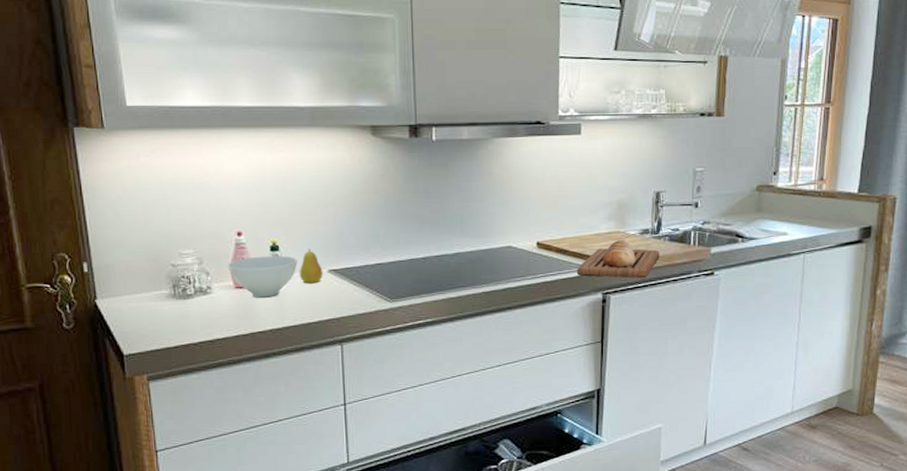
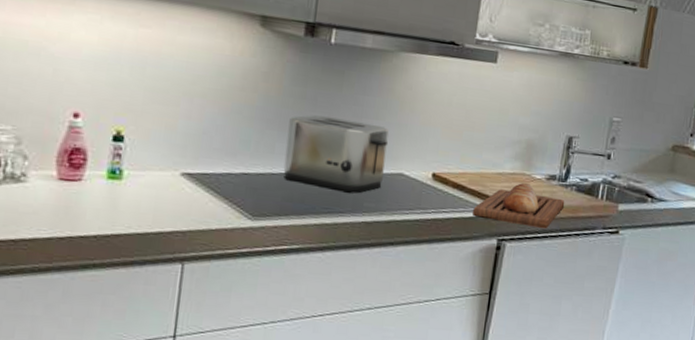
bowl: present [227,256,298,299] -> none [53,144,146,197]
fruit: present [299,249,323,284] -> none [143,145,175,187]
toaster: none [408,205,495,270] -> present [283,115,389,194]

